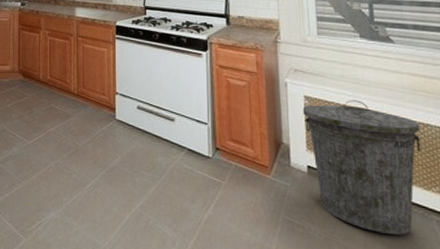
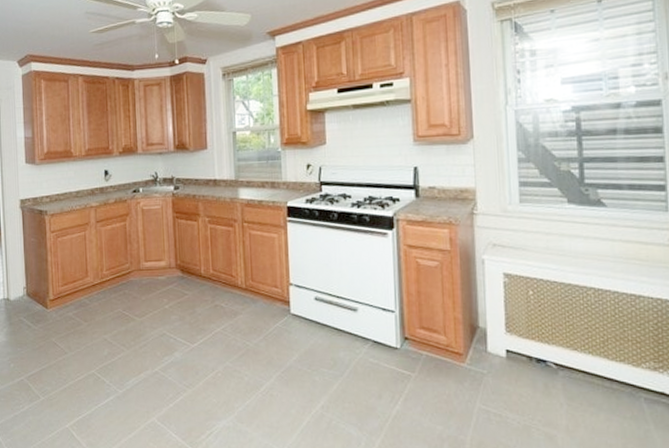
trash can: present [302,100,421,235] -> none [501,274,632,416]

